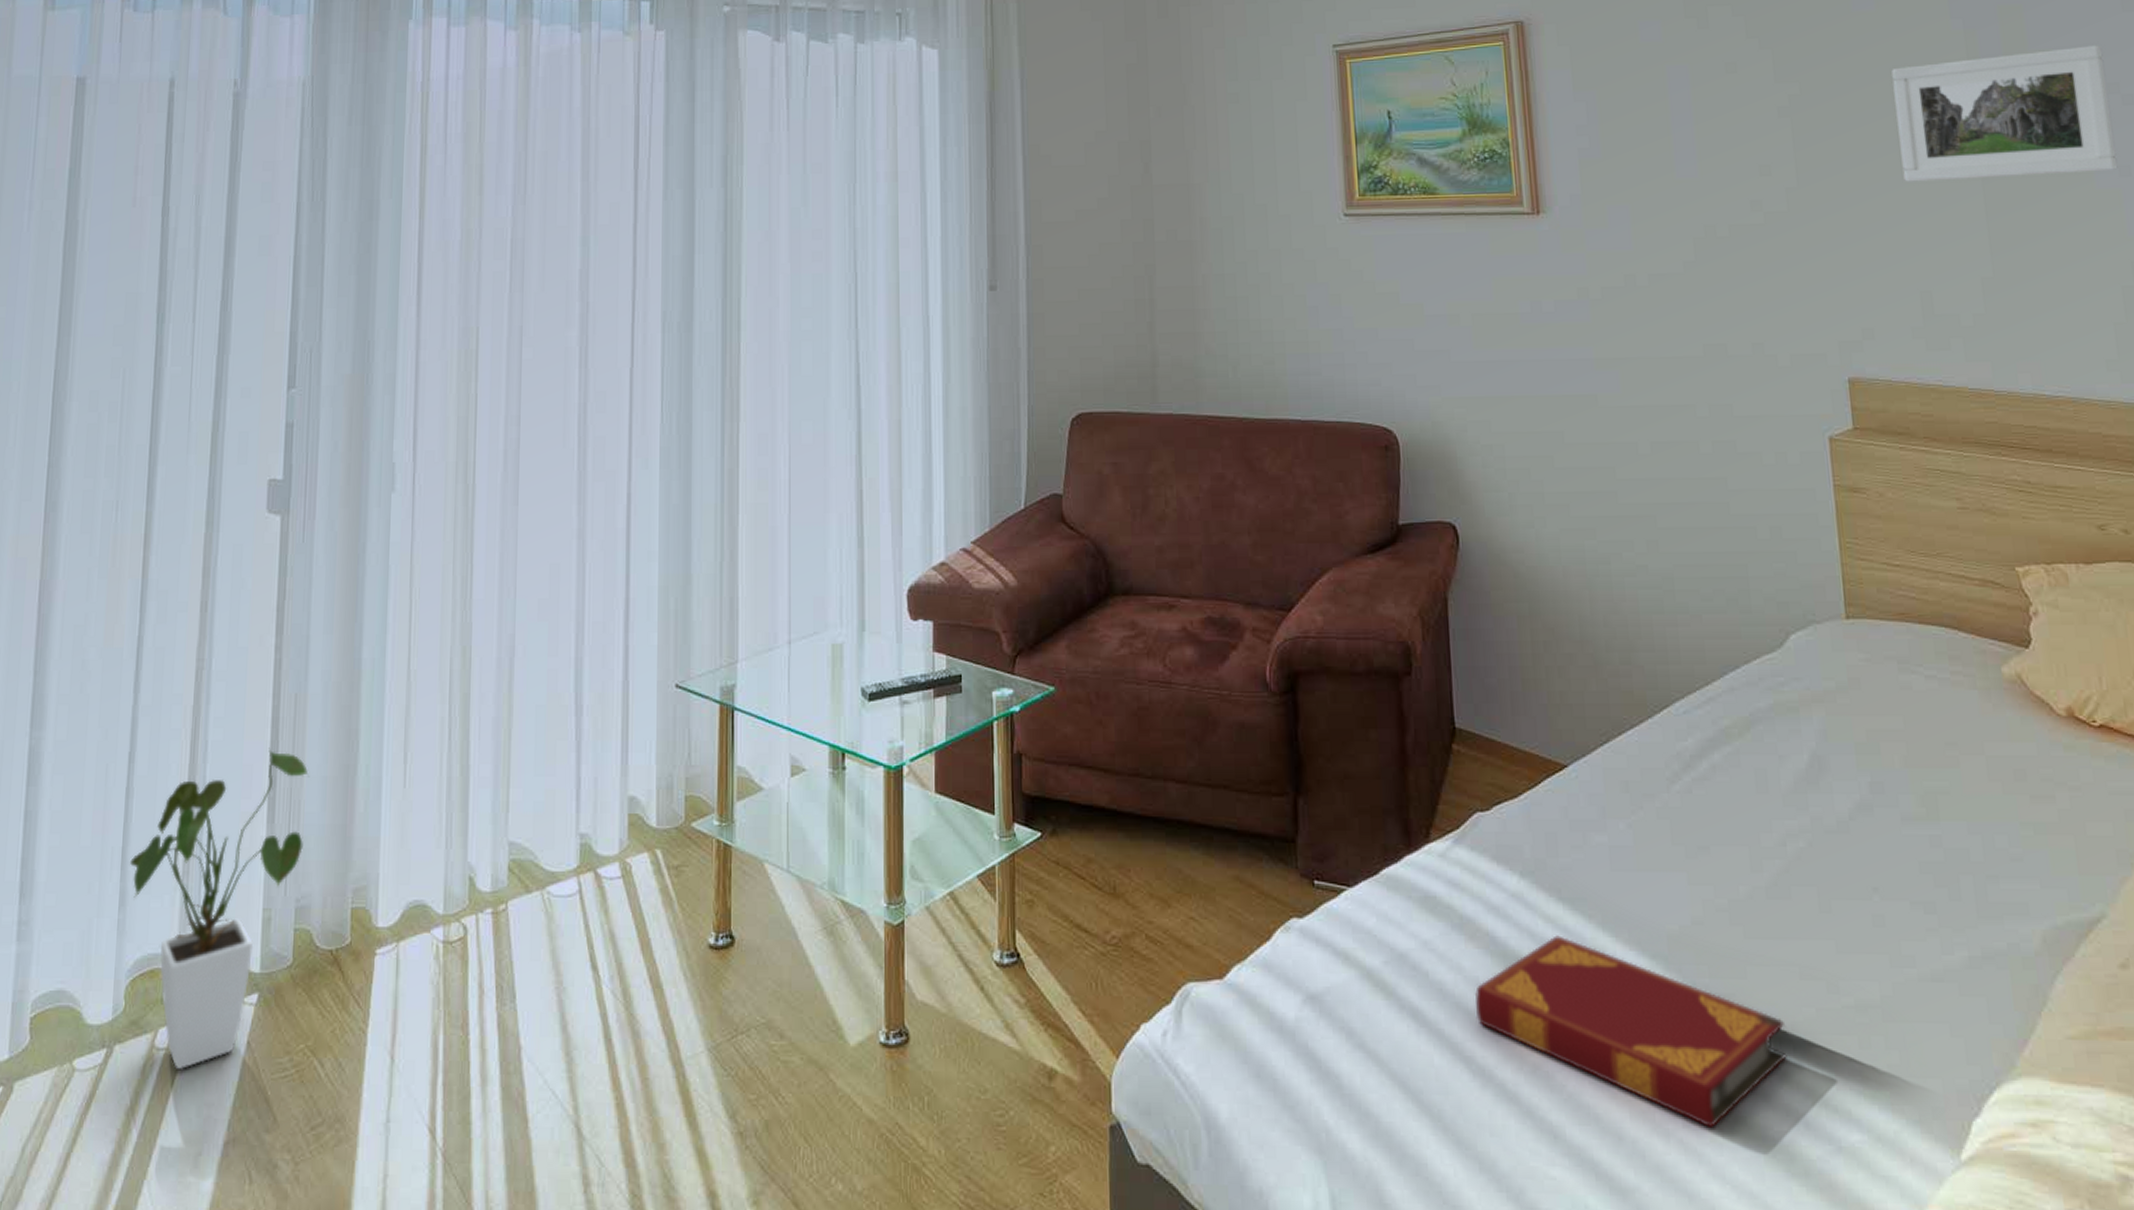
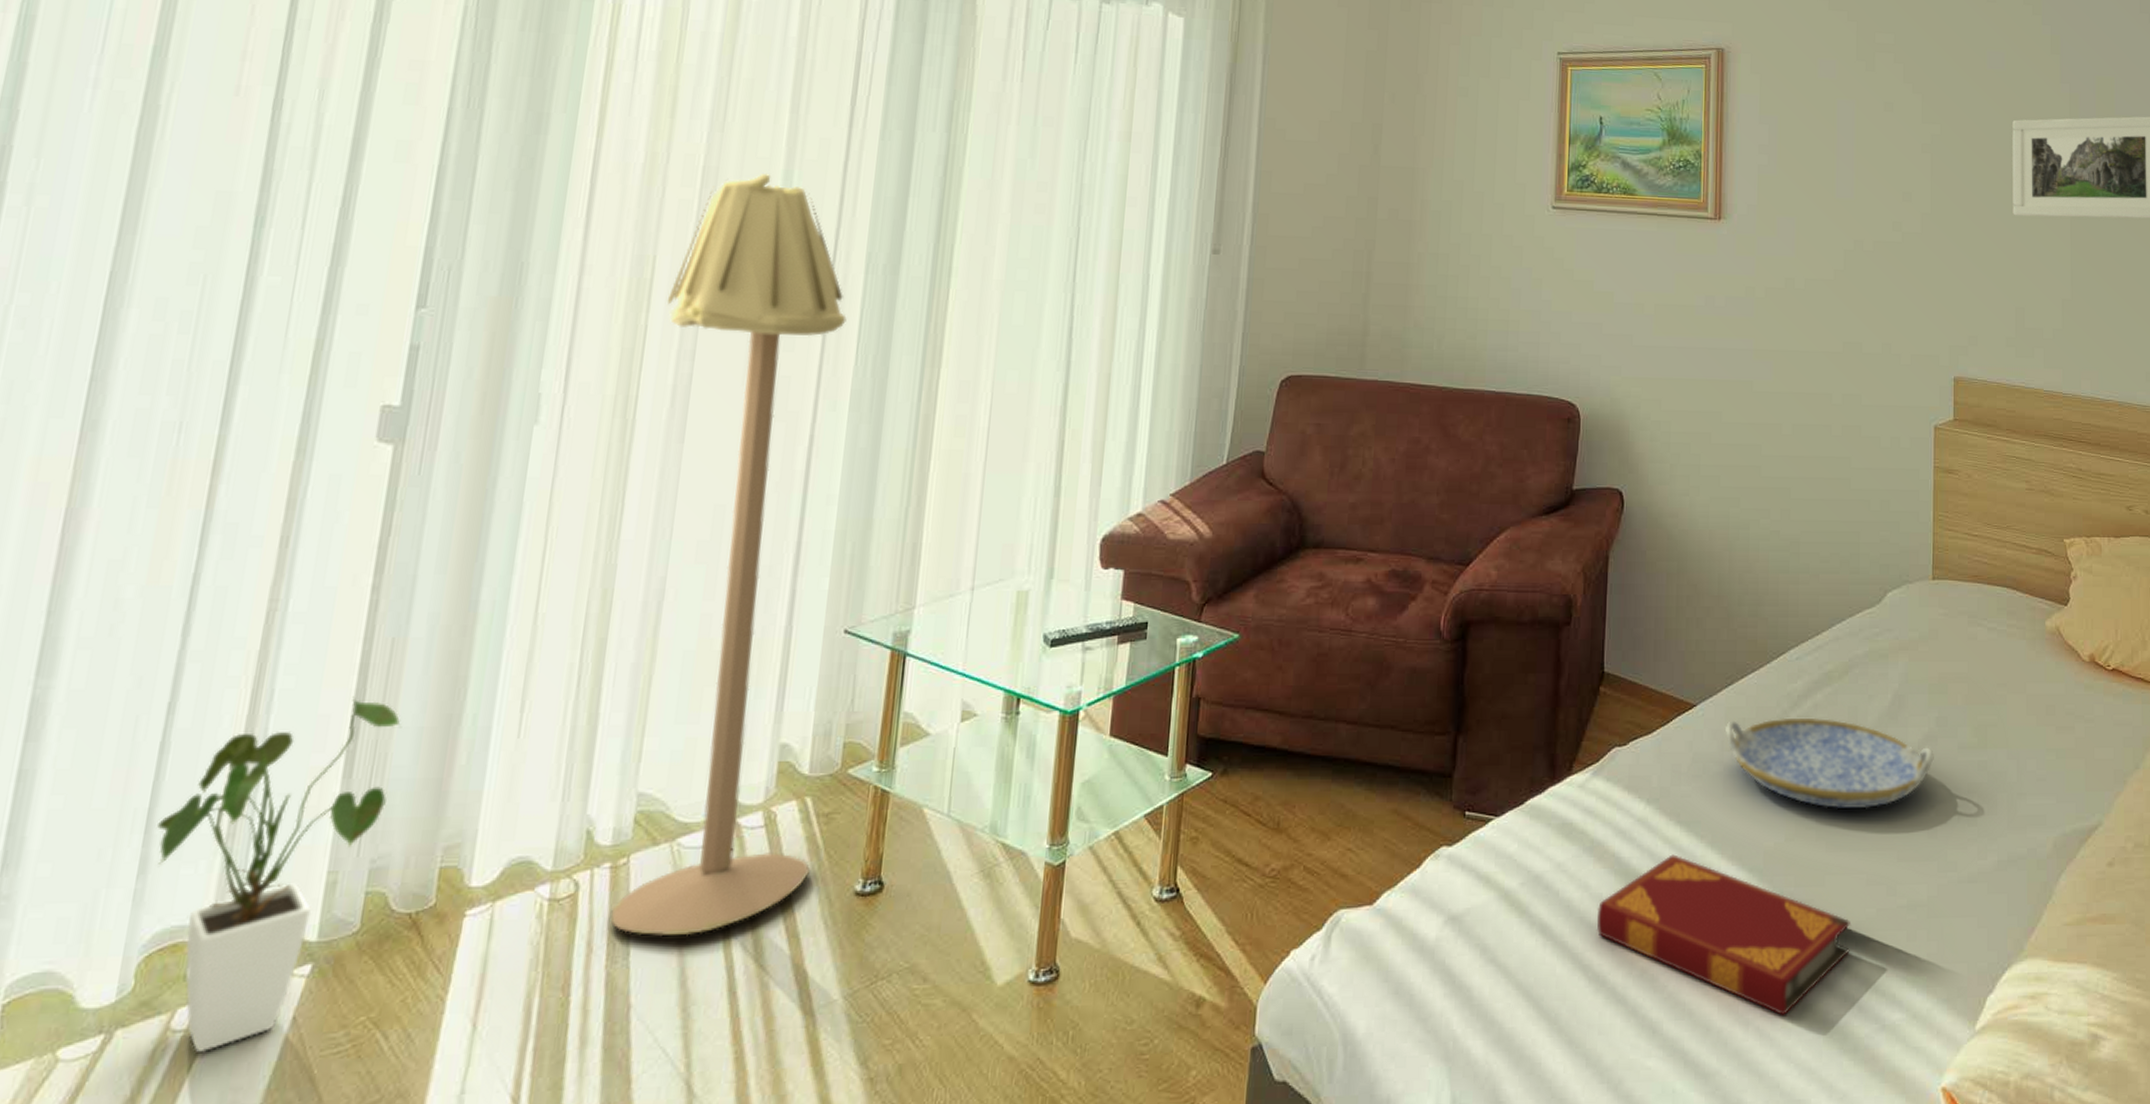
floor lamp: none [491,241,667,982] -> present [610,173,847,936]
serving tray: none [1604,782,1871,890] -> present [1724,719,1934,809]

